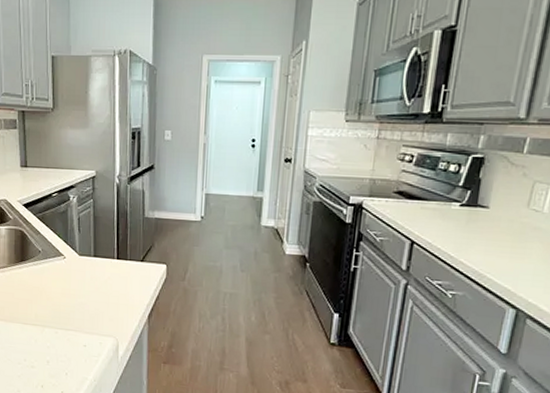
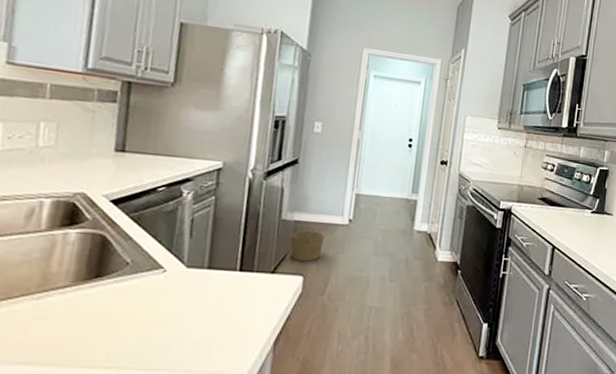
basket: none [153,224,181,253] -> present [290,227,325,262]

